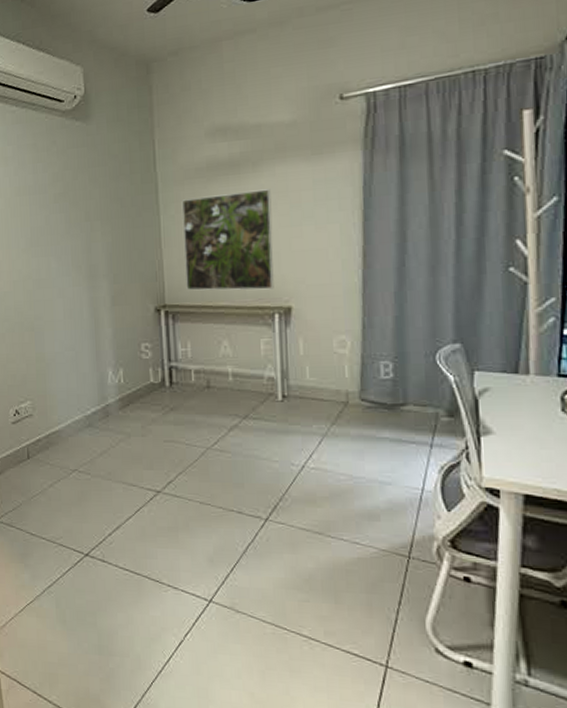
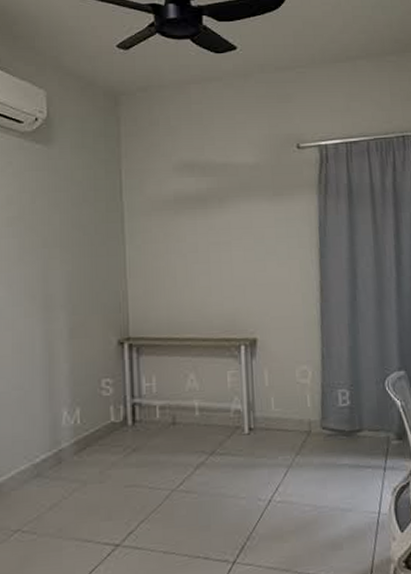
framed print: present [182,189,274,291] -> none [149,224,240,323]

